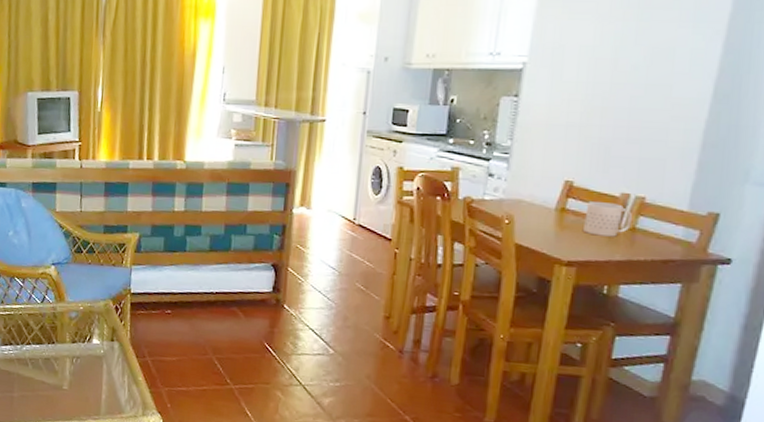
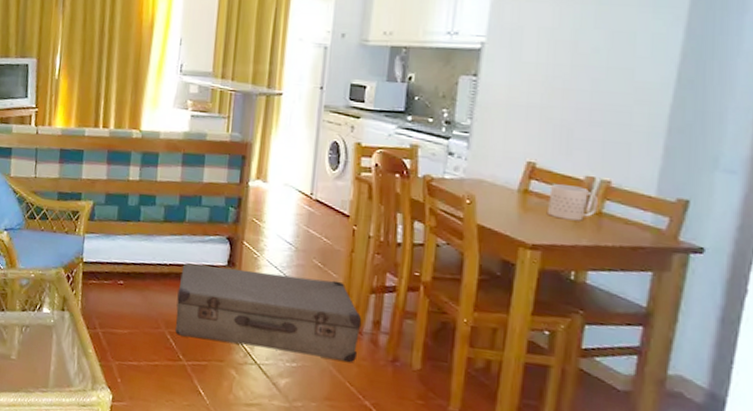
suitcase: none [223,291,403,381] -> present [175,263,362,363]

